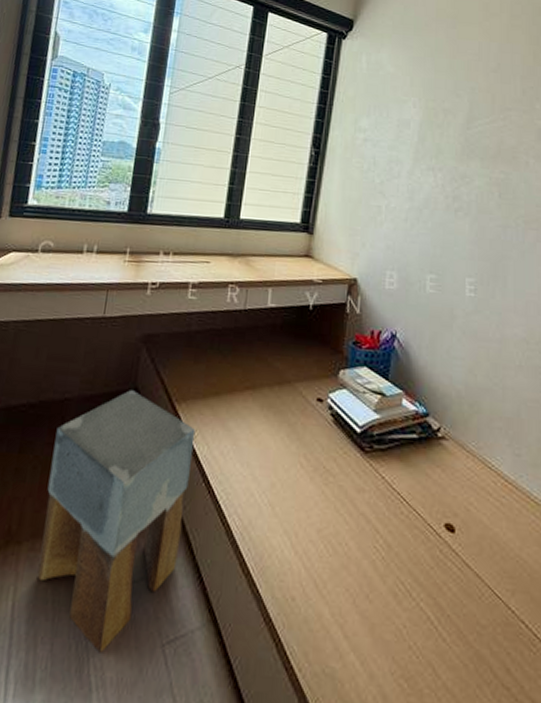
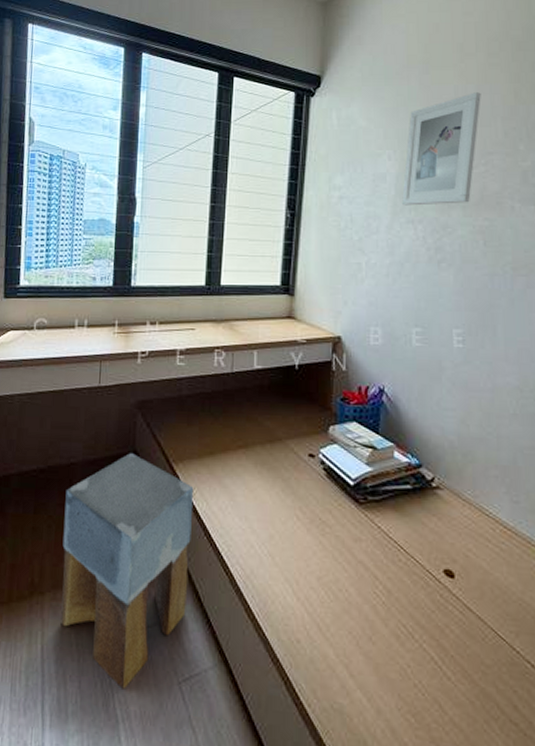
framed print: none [424,50,503,155] -> present [402,92,481,206]

